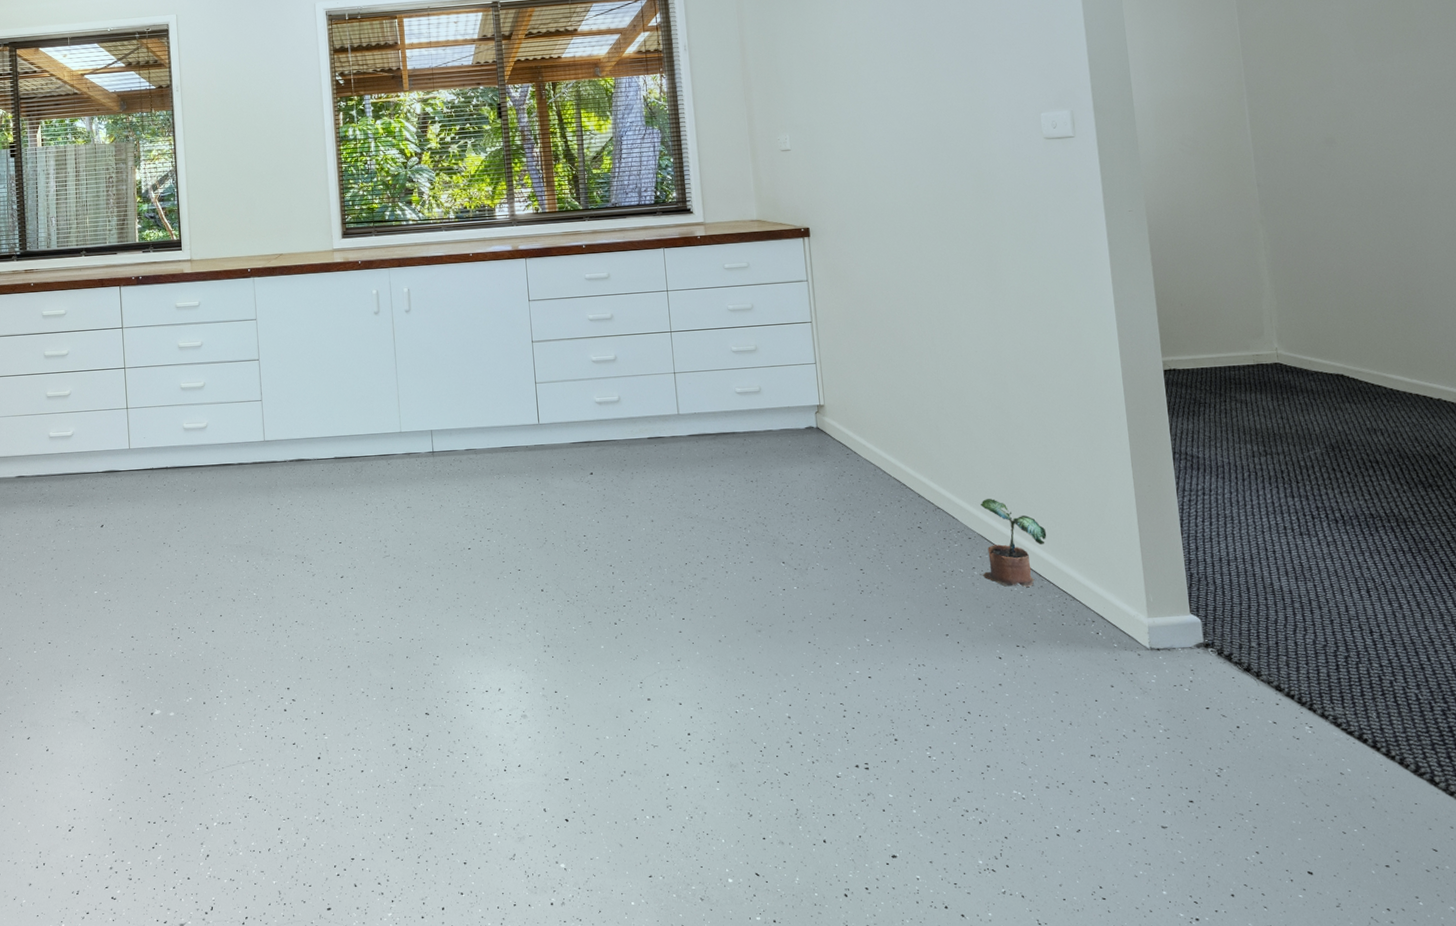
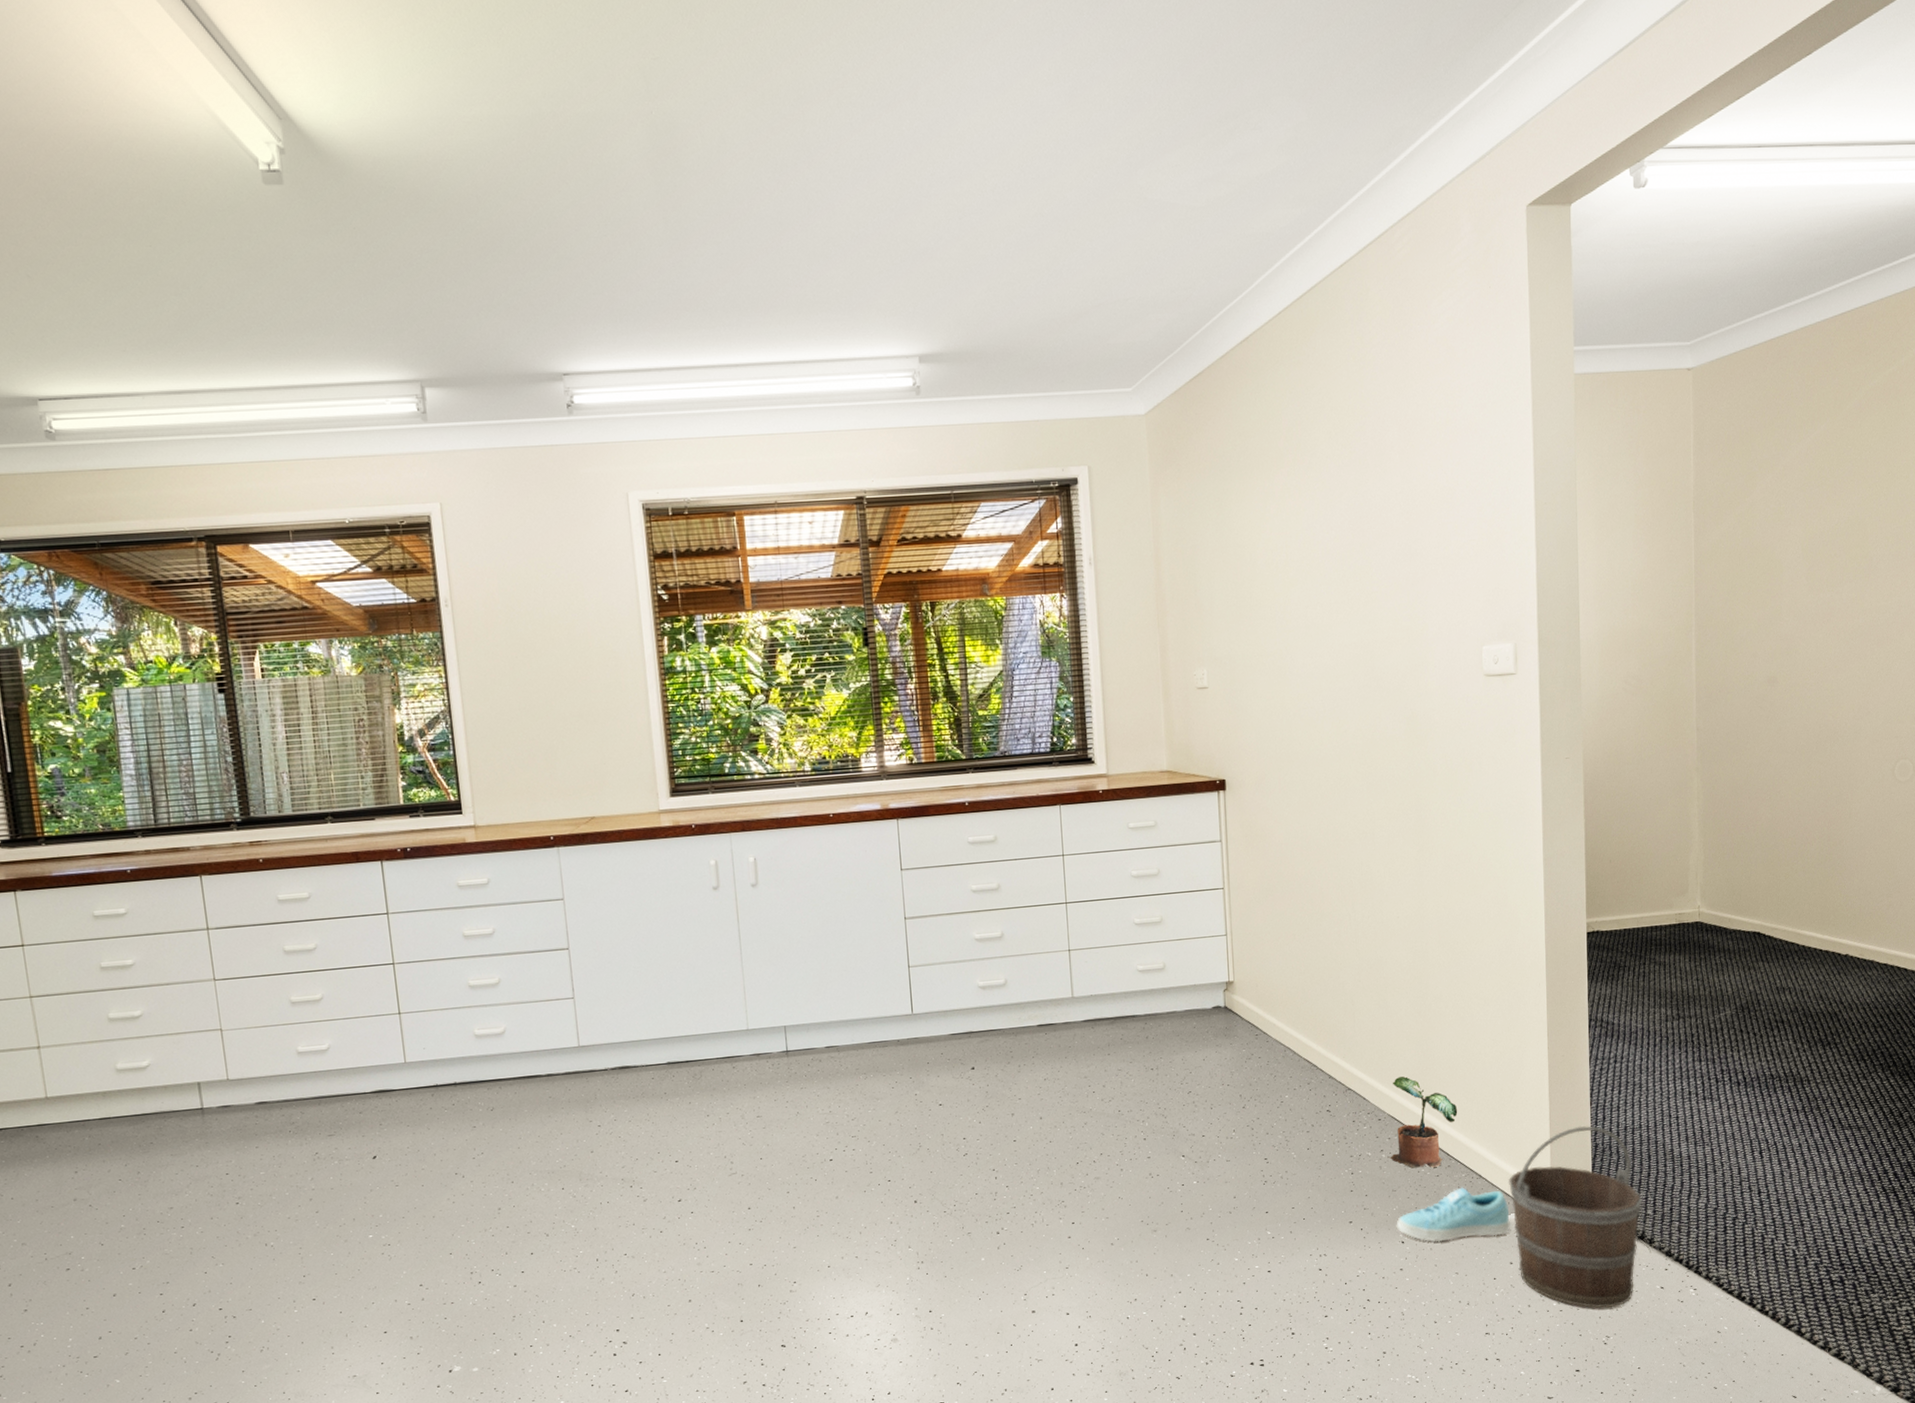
sneaker: none [992,608,1109,660] -> present [1396,1187,1511,1242]
bucket: none [1102,554,1245,740] -> present [1508,1125,1642,1309]

